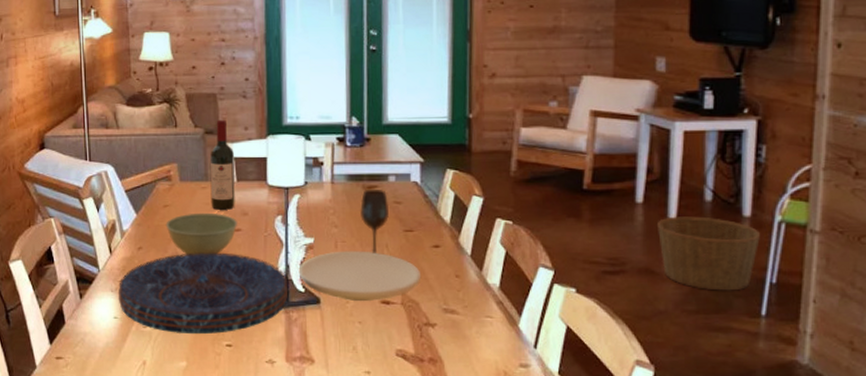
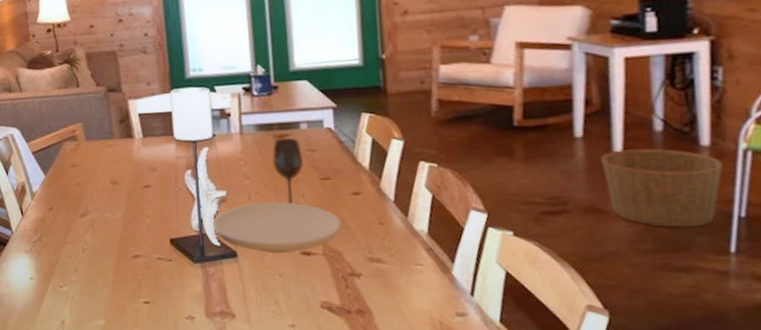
placemat: present [117,252,287,335] -> none [32,209,203,293]
bowl: present [165,212,237,255] -> none [74,170,147,214]
wine bottle: present [209,119,235,210] -> none [113,76,143,167]

